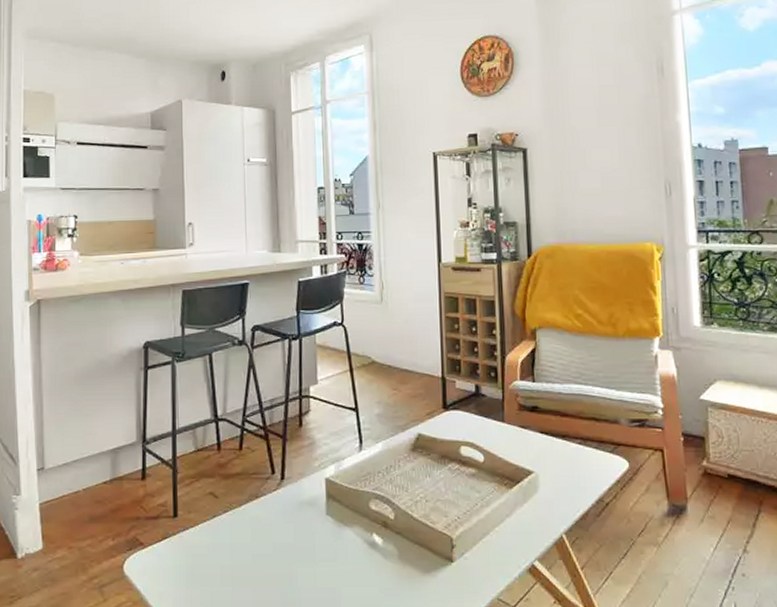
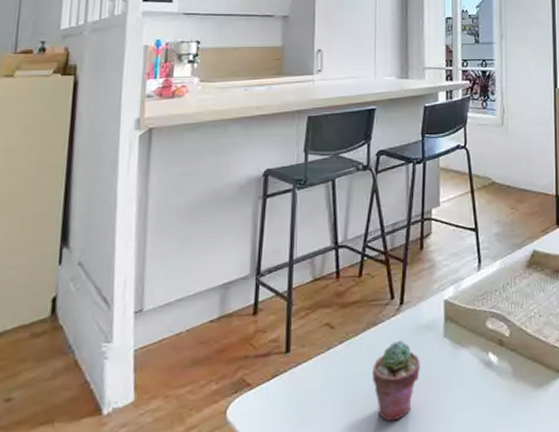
potted succulent: none [256,514,303,591] -> present [371,340,420,422]

